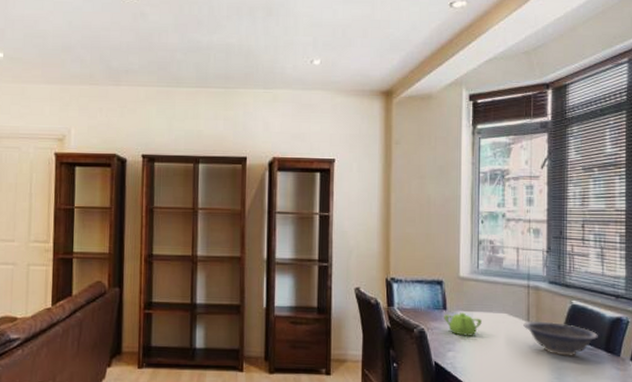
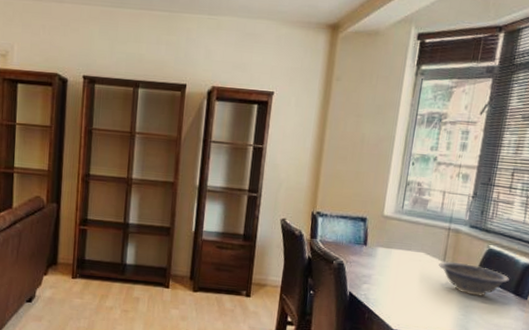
teapot: present [444,312,482,336] -> none [363,249,400,271]

